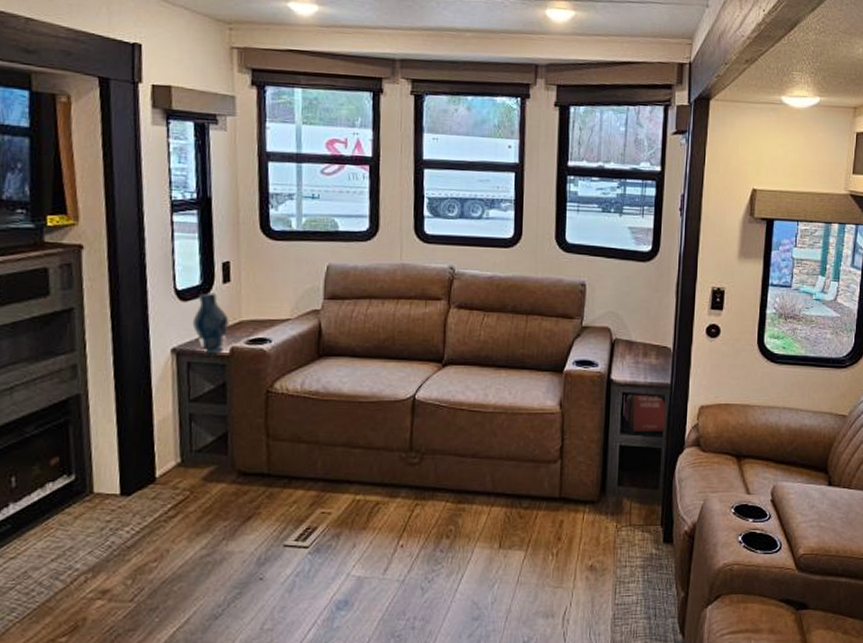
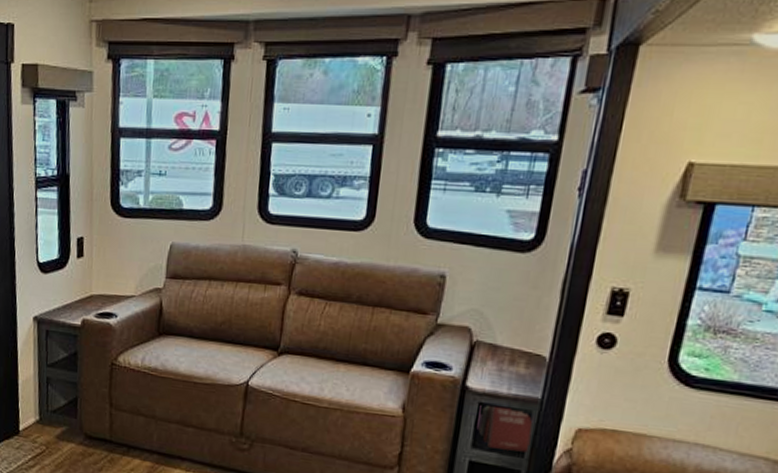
vase: present [192,293,229,354] -> none [50,266,82,324]

